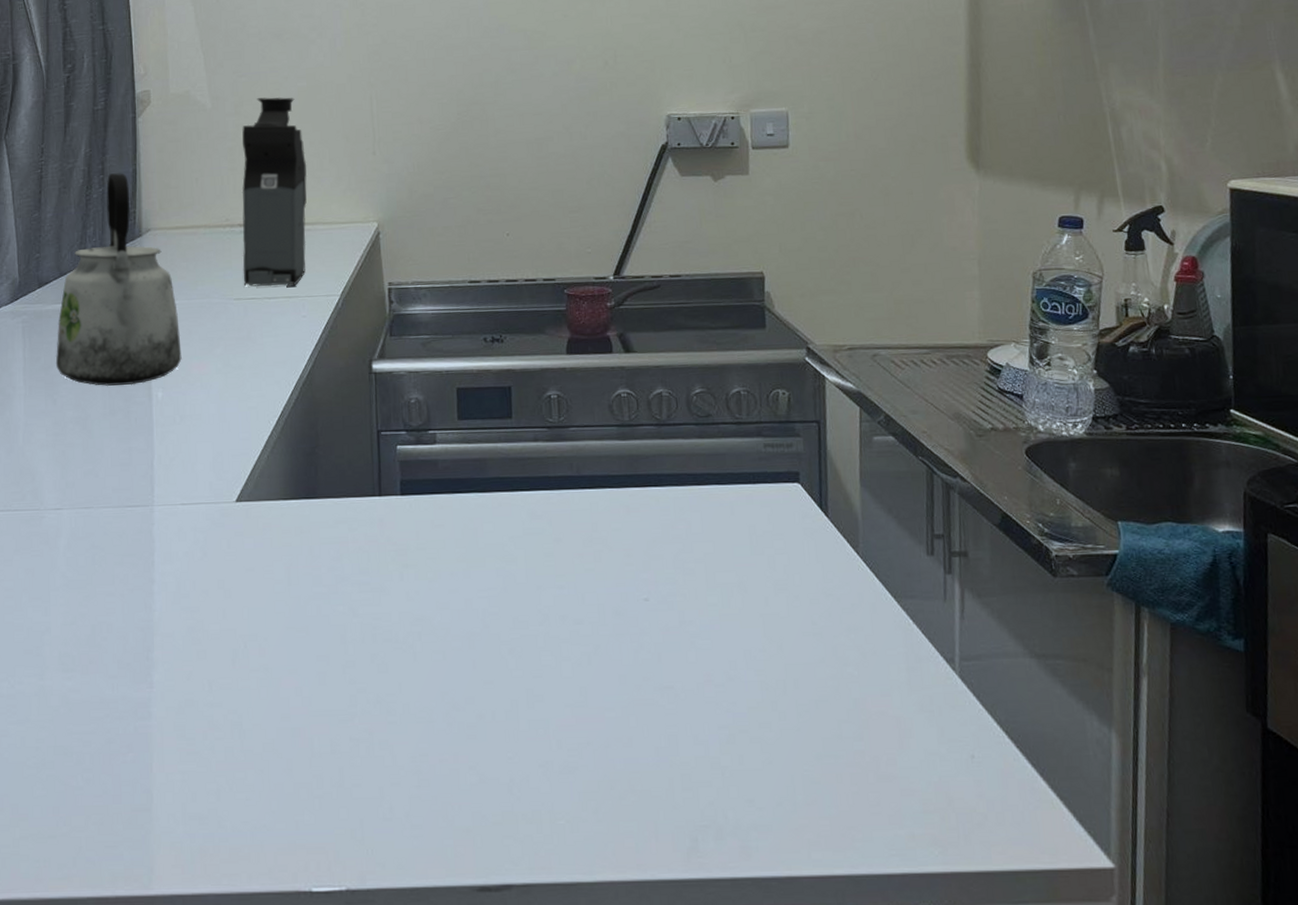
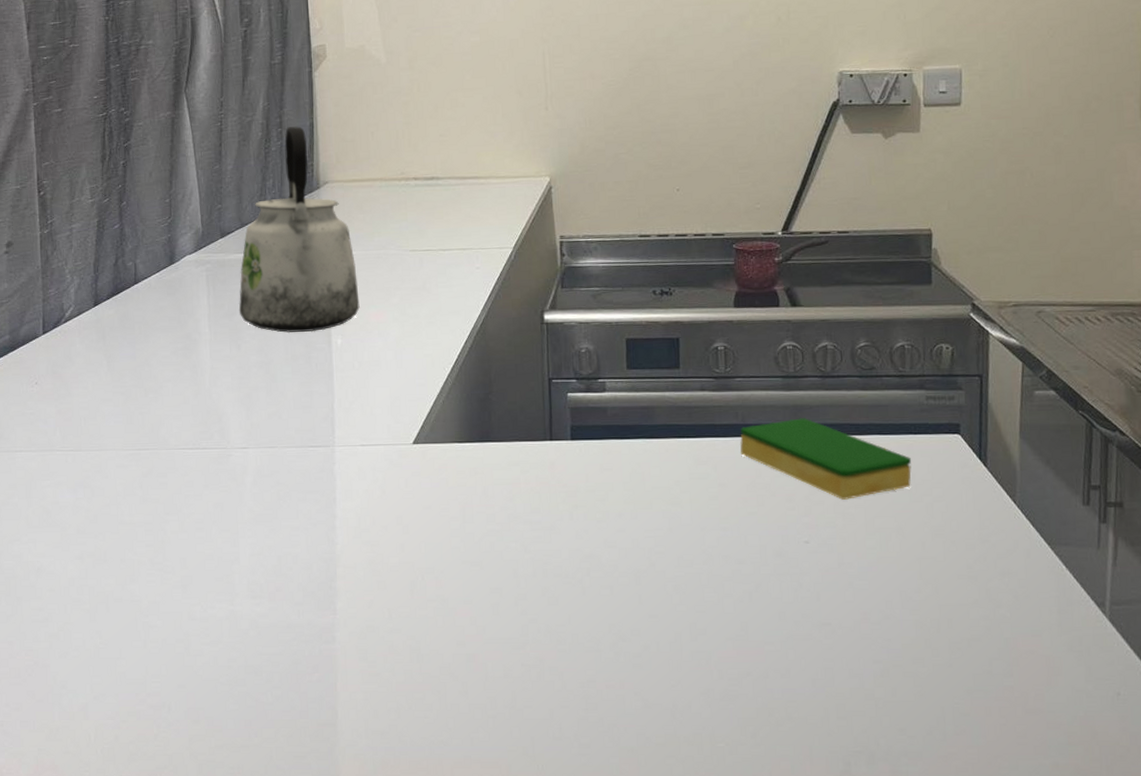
coffee maker: present [242,97,307,287] -> none [416,52,481,239]
dish sponge: none [575,468,752,554] -> present [740,418,911,500]

